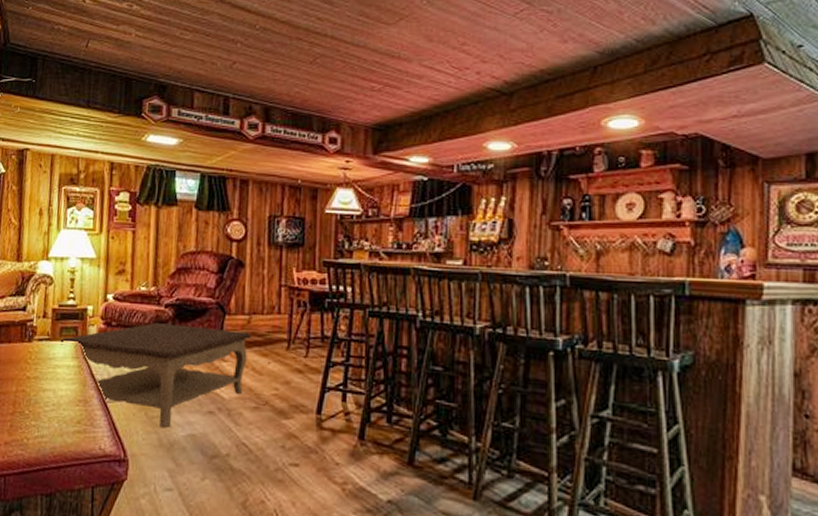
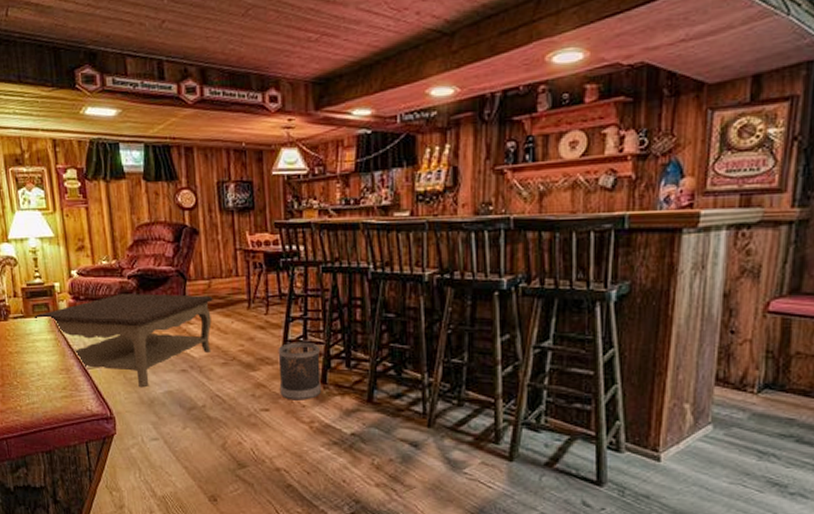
wastebasket: none [312,389,360,458] -> present [278,341,322,400]

